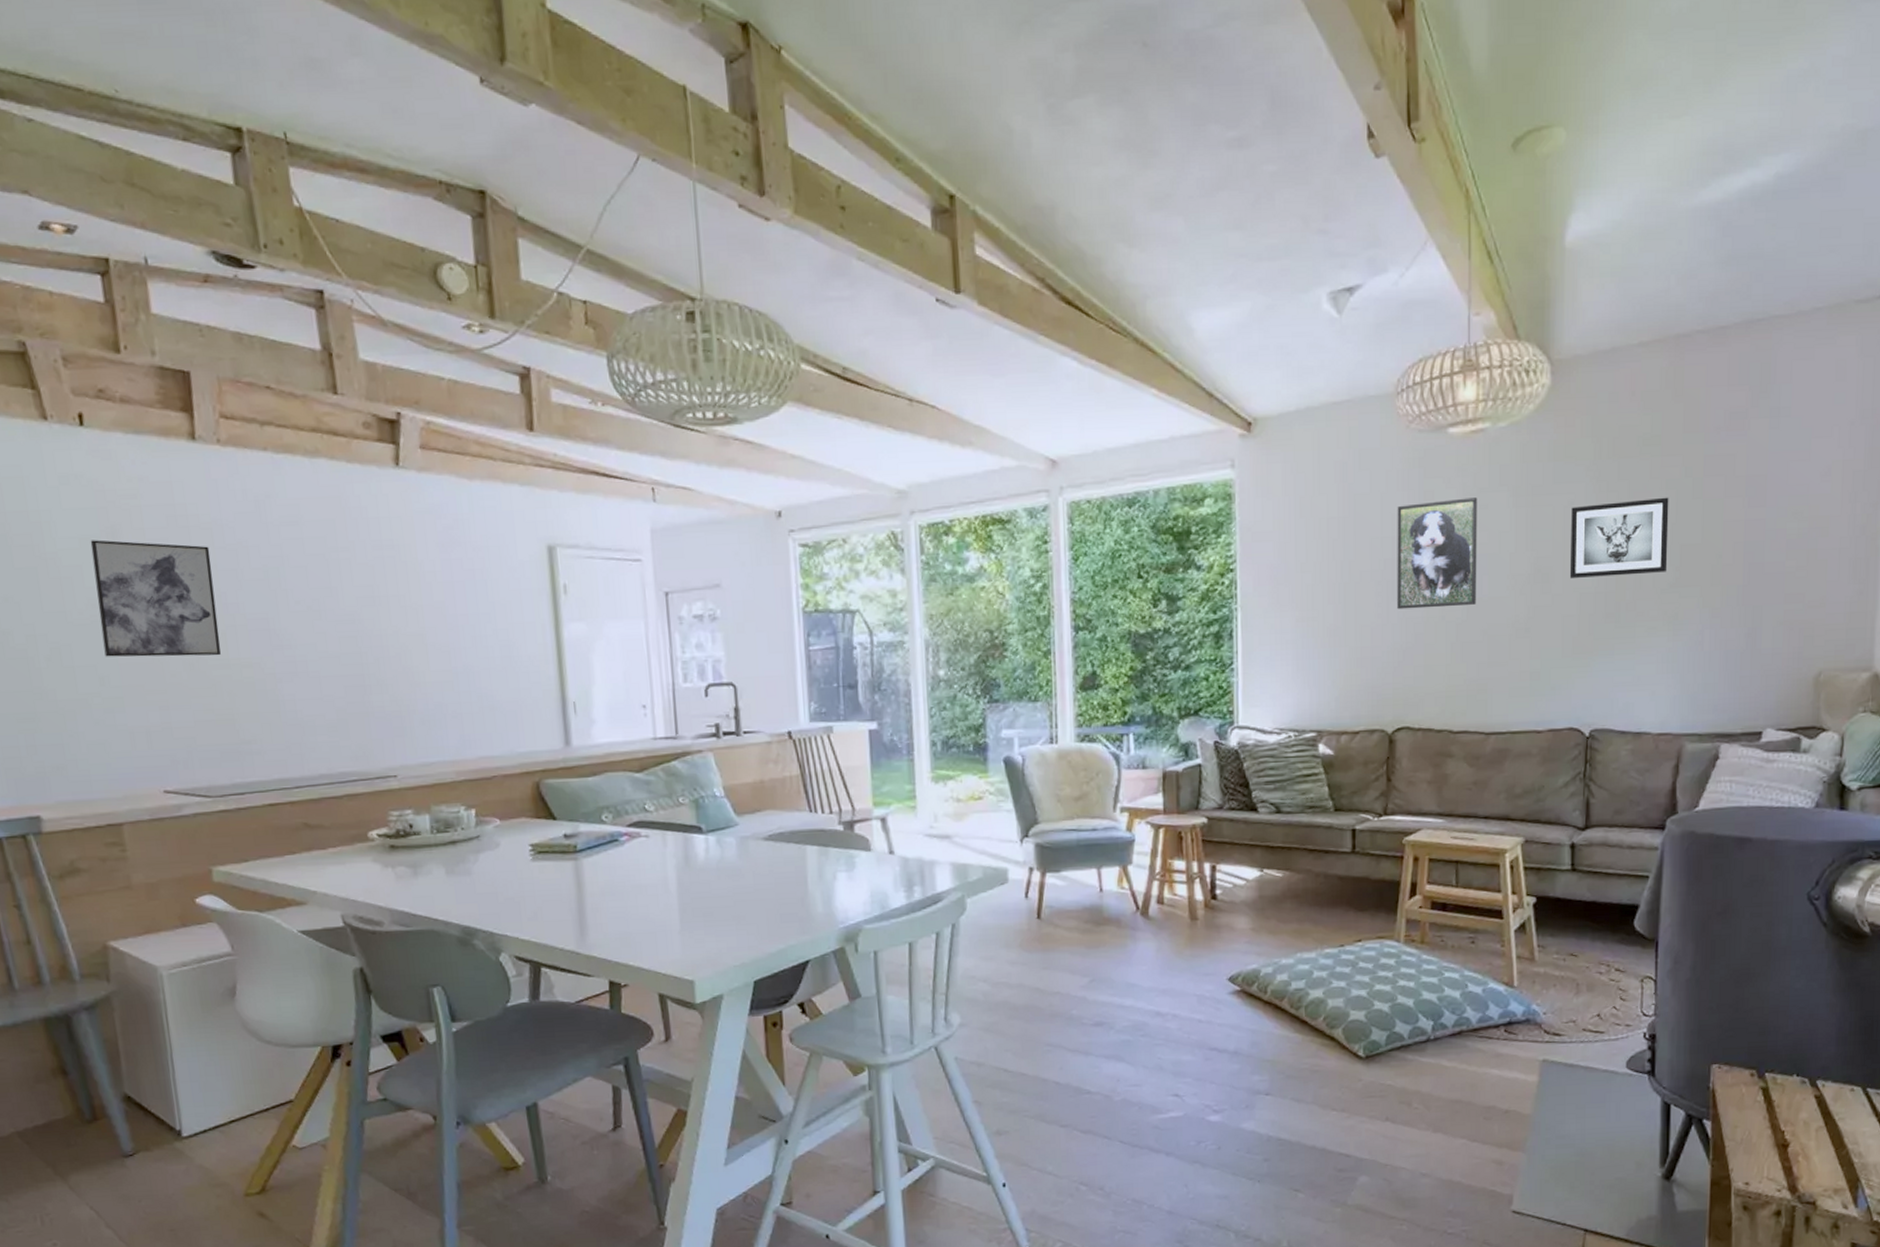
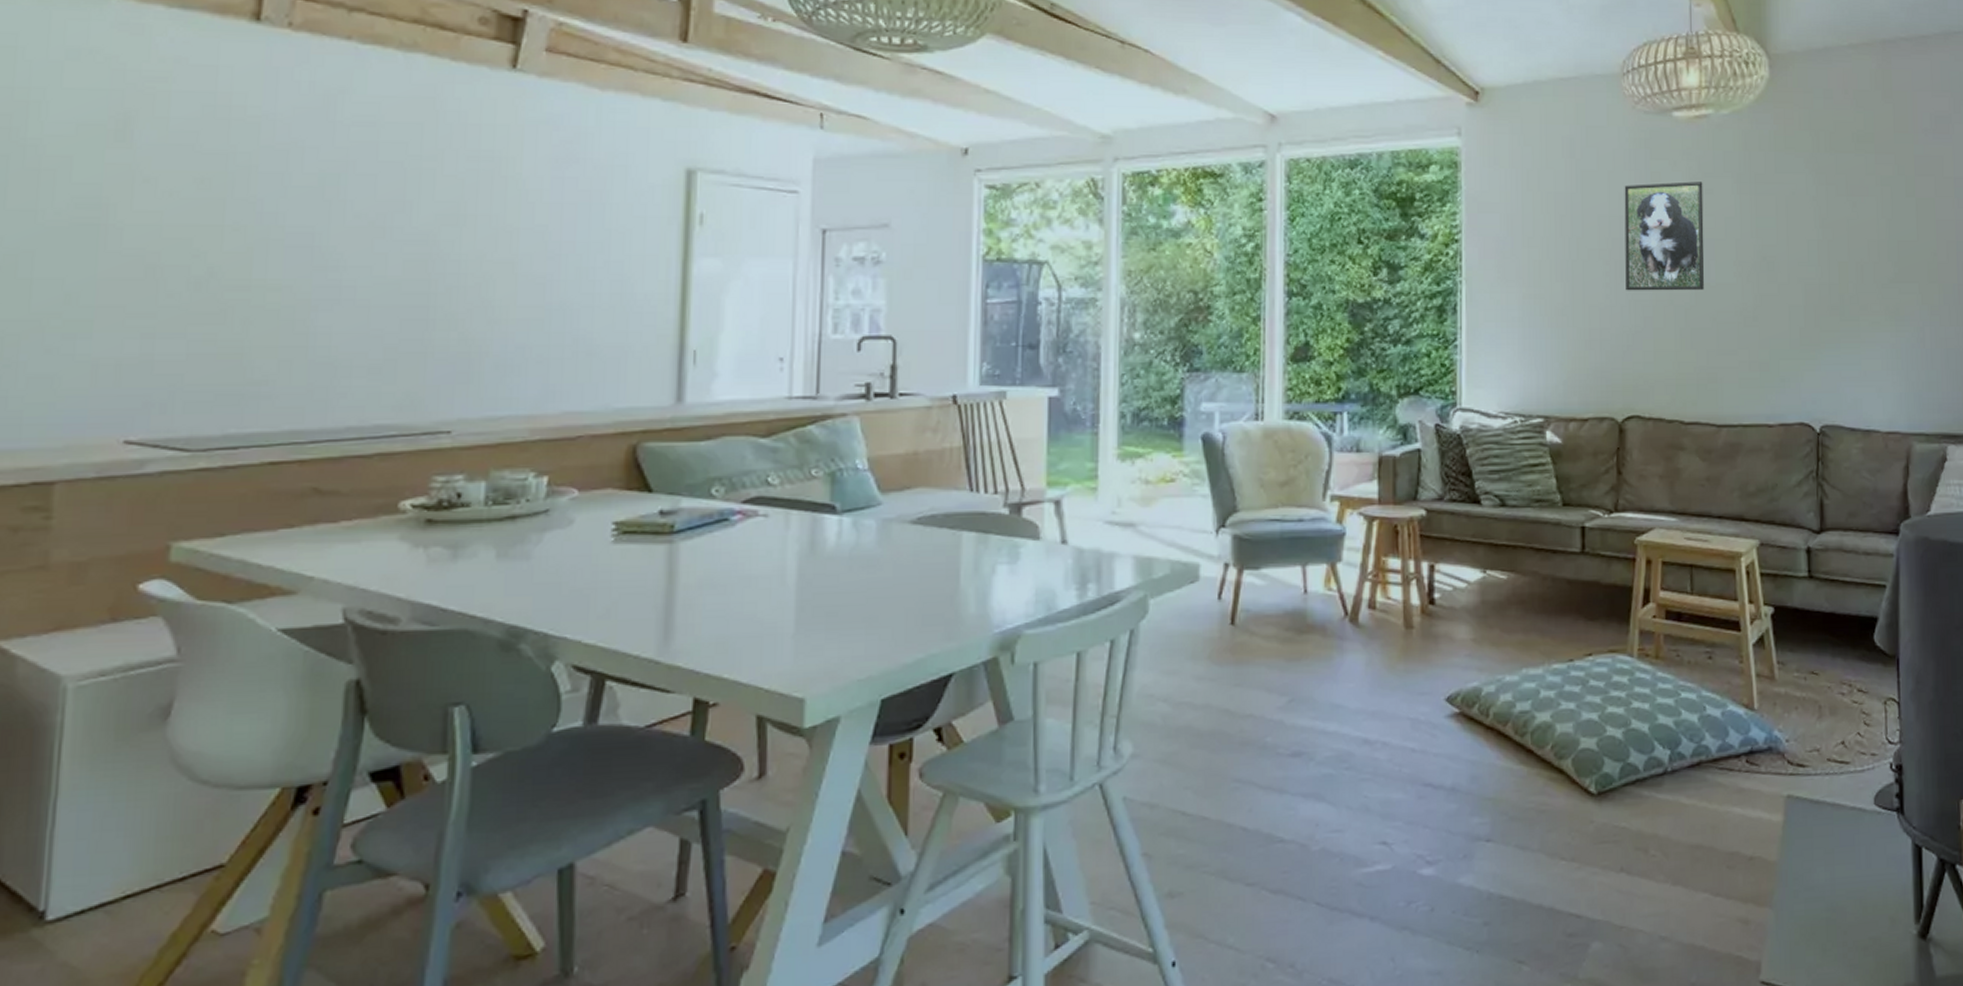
wall art: present [90,540,221,657] -> none [80,127,252,275]
wall art: present [1569,497,1669,578] -> none [1793,193,1887,268]

